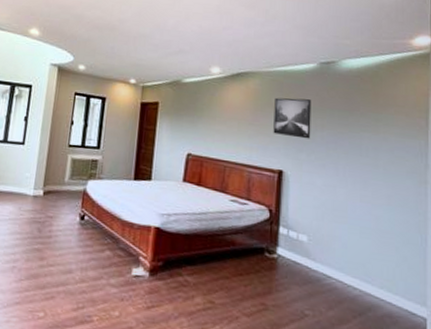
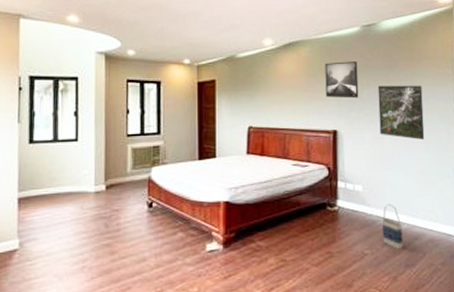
bag: none [327,262,353,318] -> present [381,203,403,249]
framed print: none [332,128,387,195] -> present [378,85,425,140]

